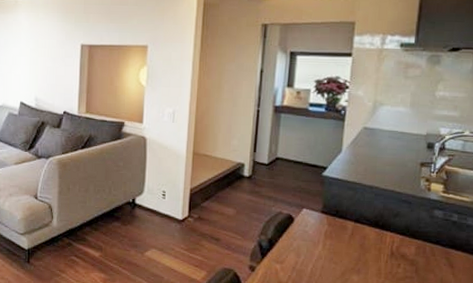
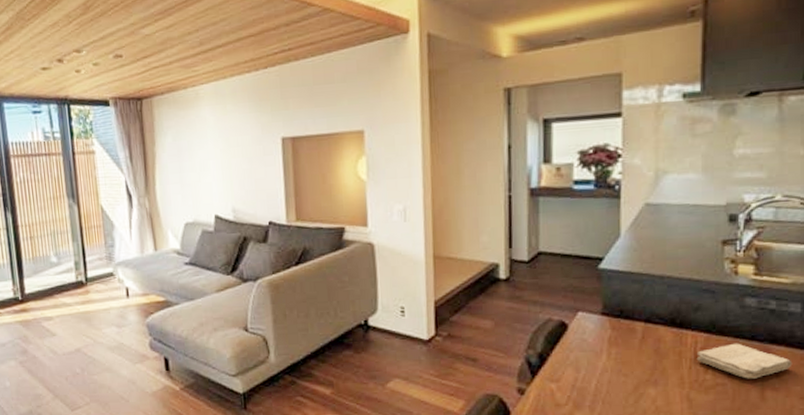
washcloth: none [392,245,466,275] -> present [696,343,793,379]

